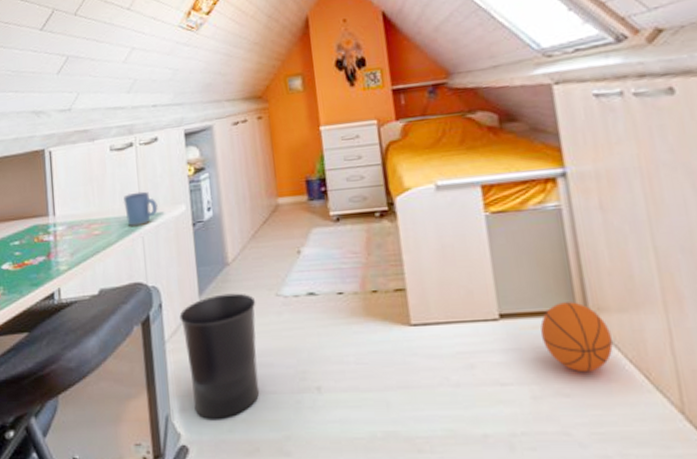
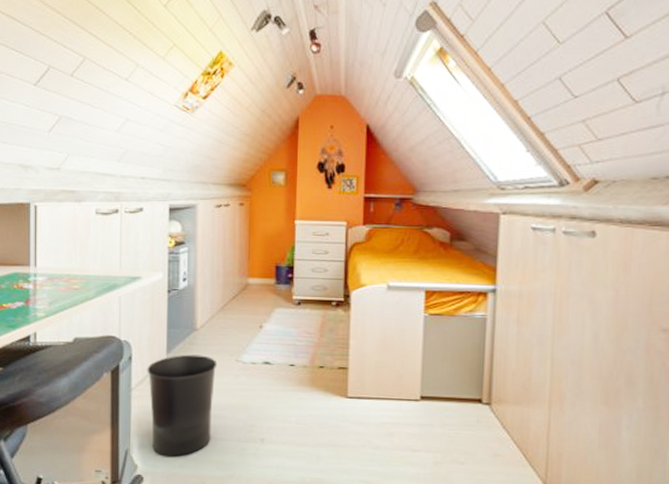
mug: present [123,191,158,226] -> none [104,255,137,286]
basketball: present [540,302,613,373] -> none [451,392,504,448]

